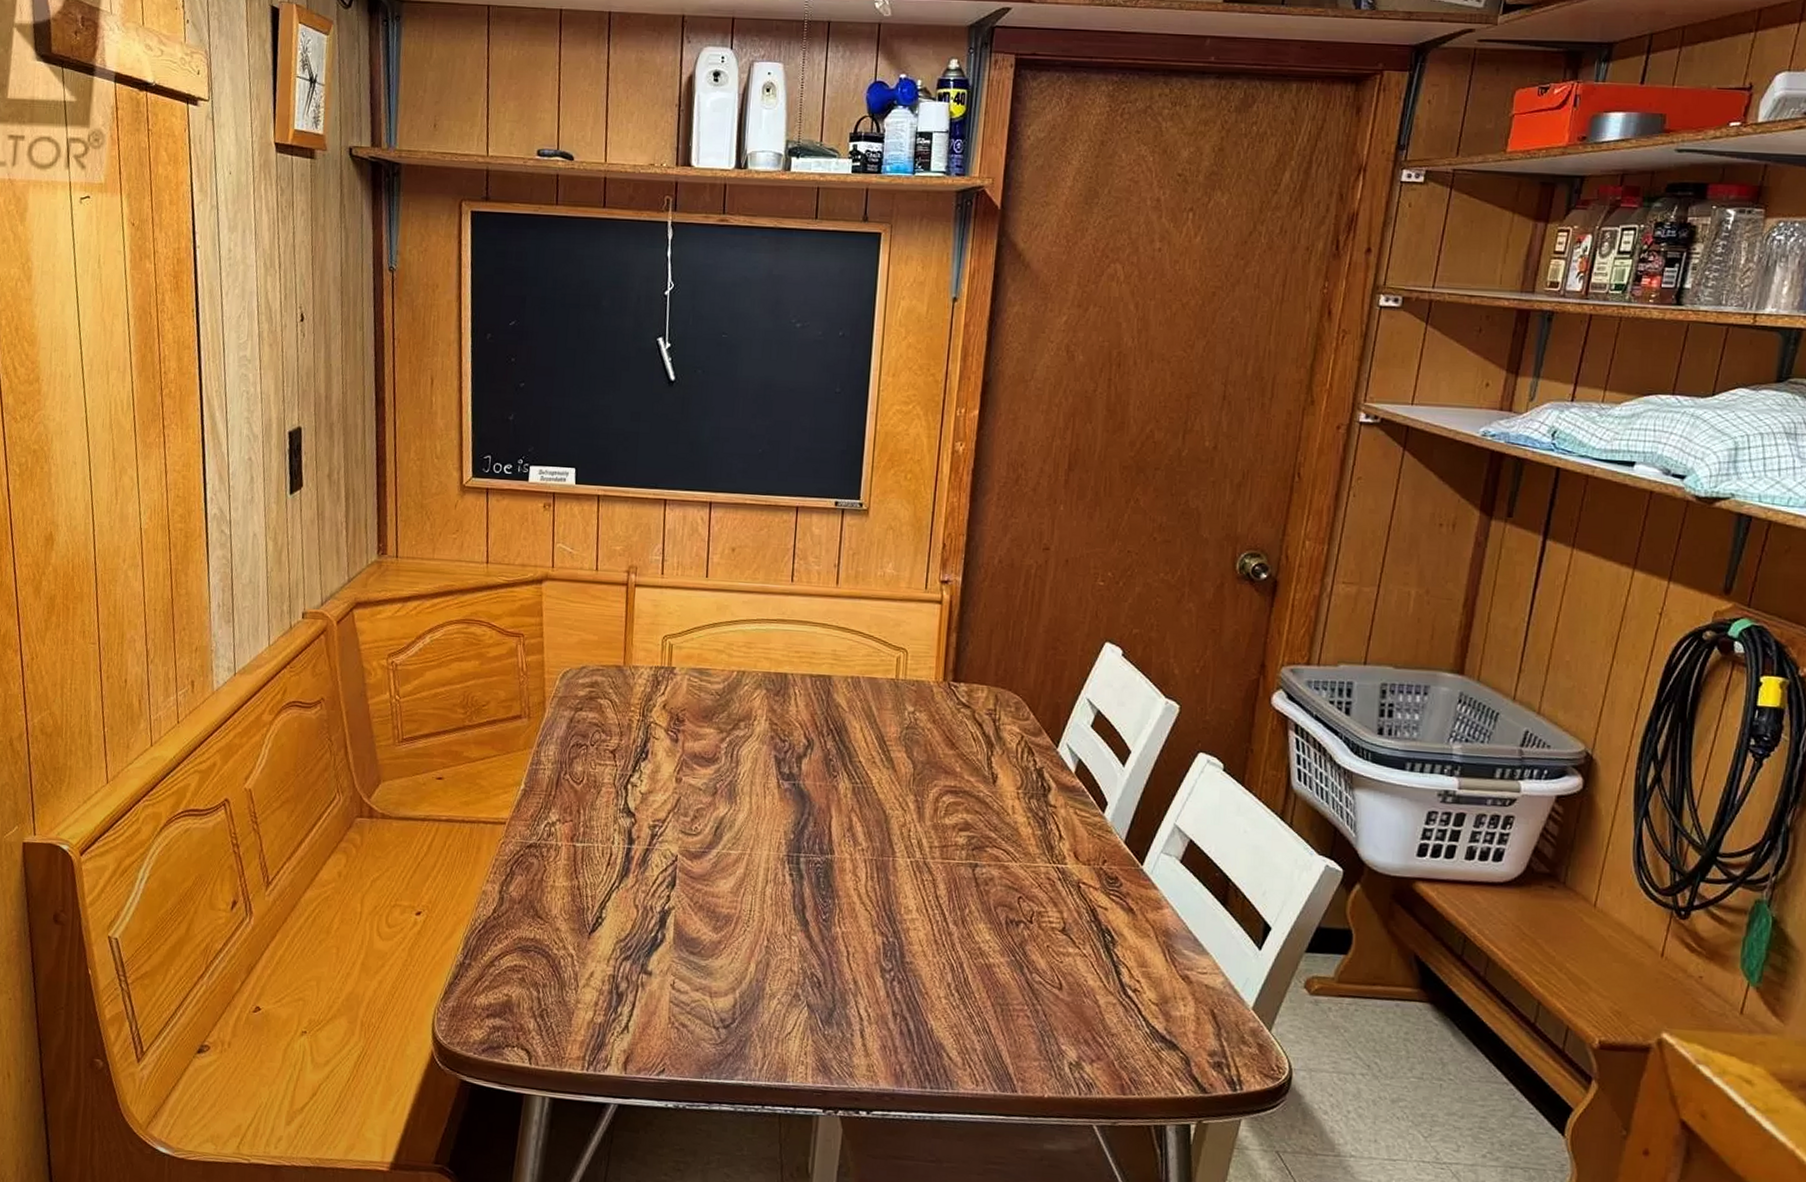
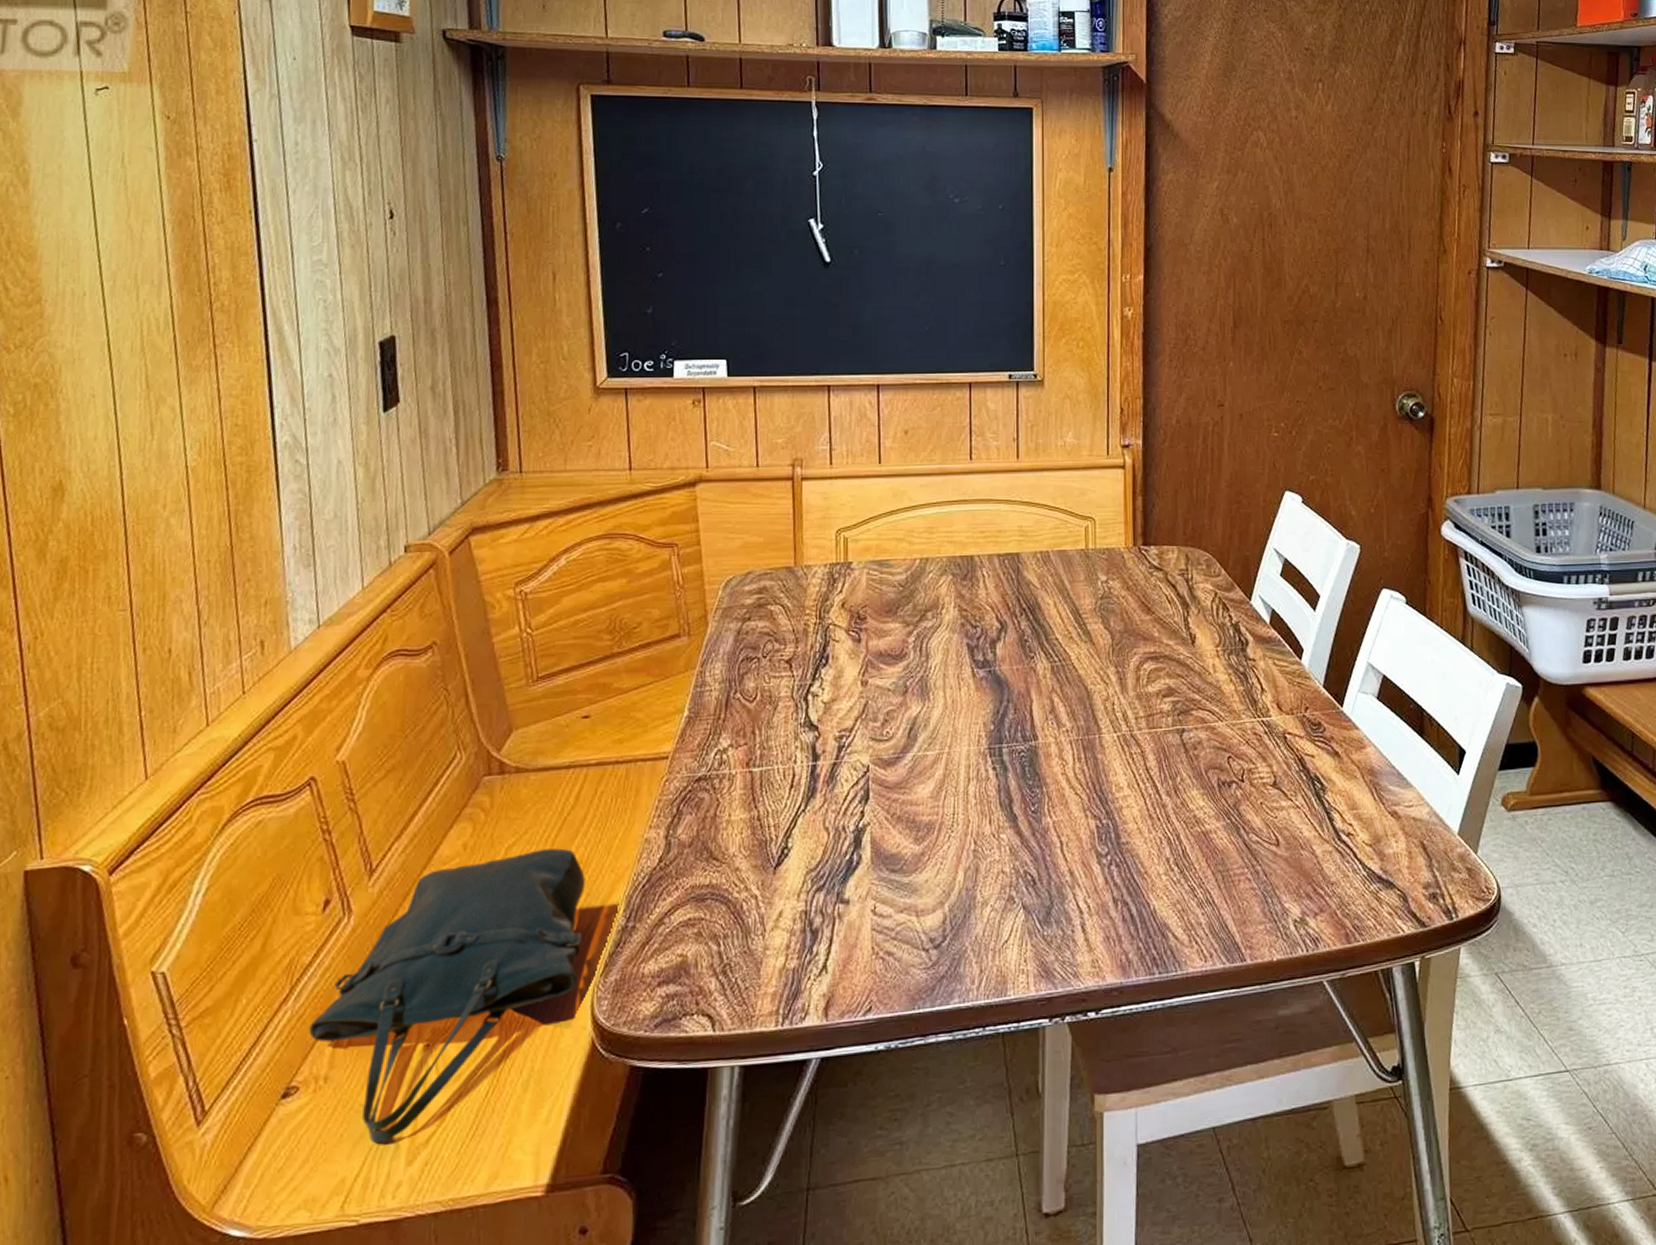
tote bag: none [218,886,433,1103] -> present [309,848,585,1144]

